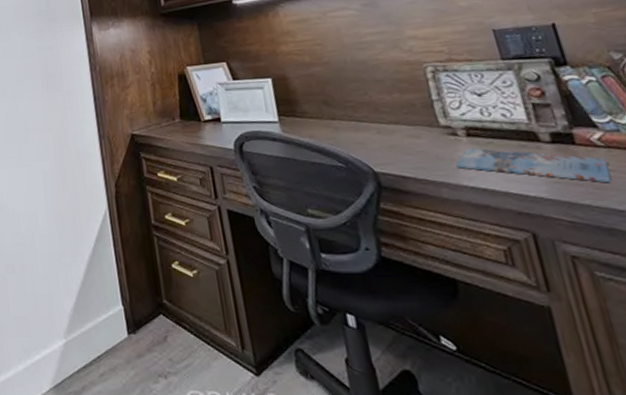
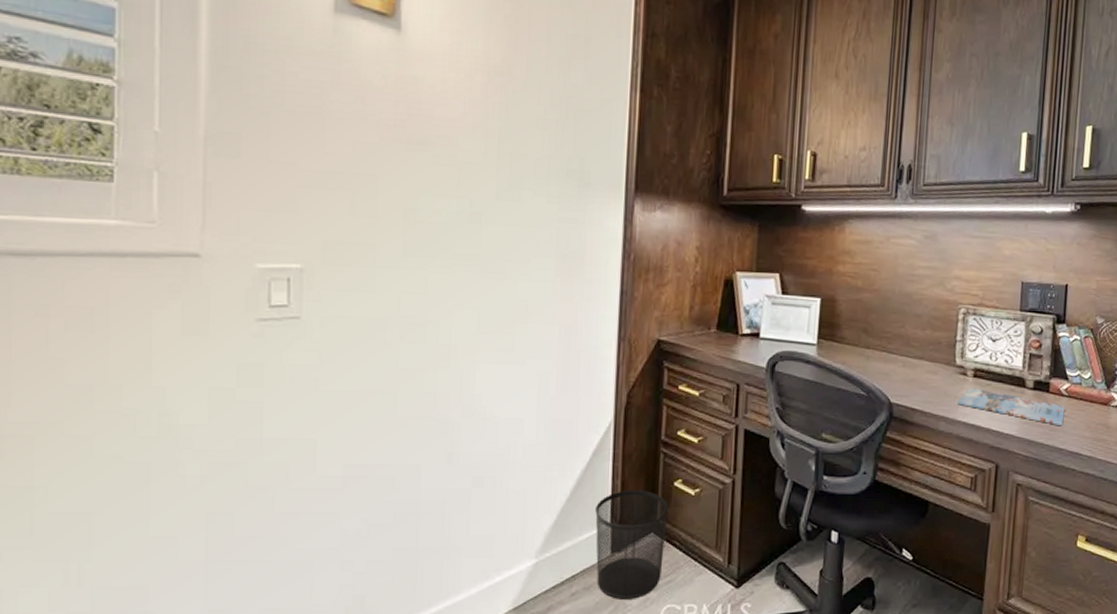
waste bin: none [107,273,178,383] -> present [595,491,668,599]

